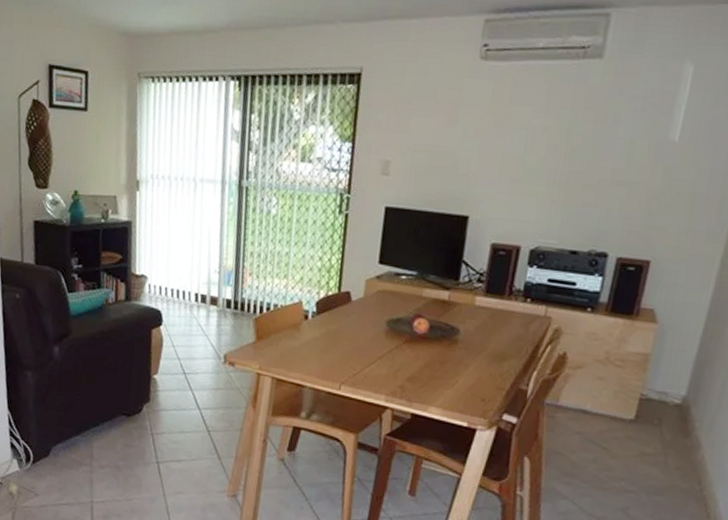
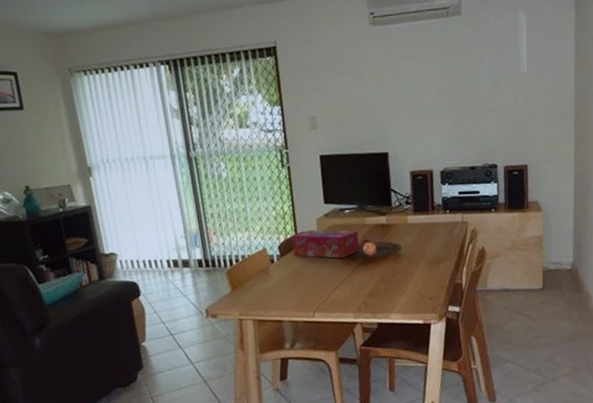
tissue box: none [331,290,411,330] -> present [292,229,359,259]

